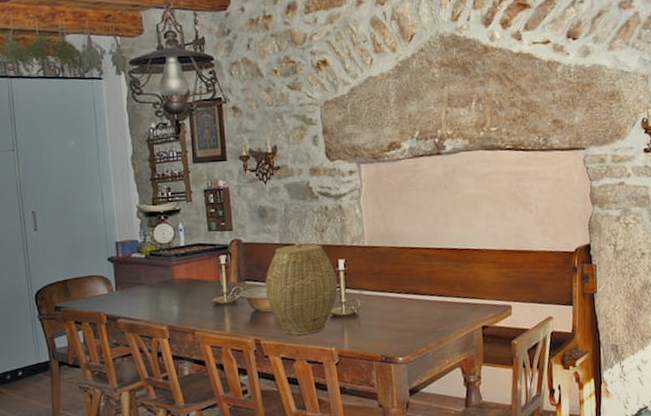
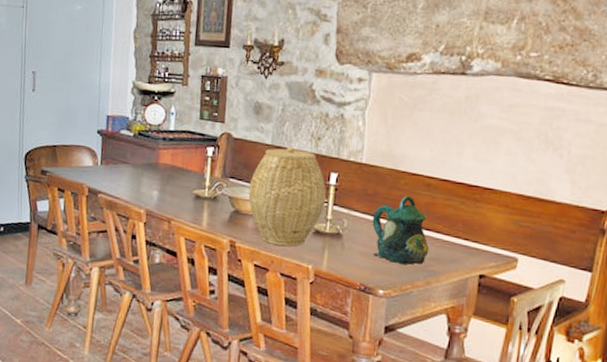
ceramic pitcher: none [382,268,436,330] -> present [372,196,430,265]

